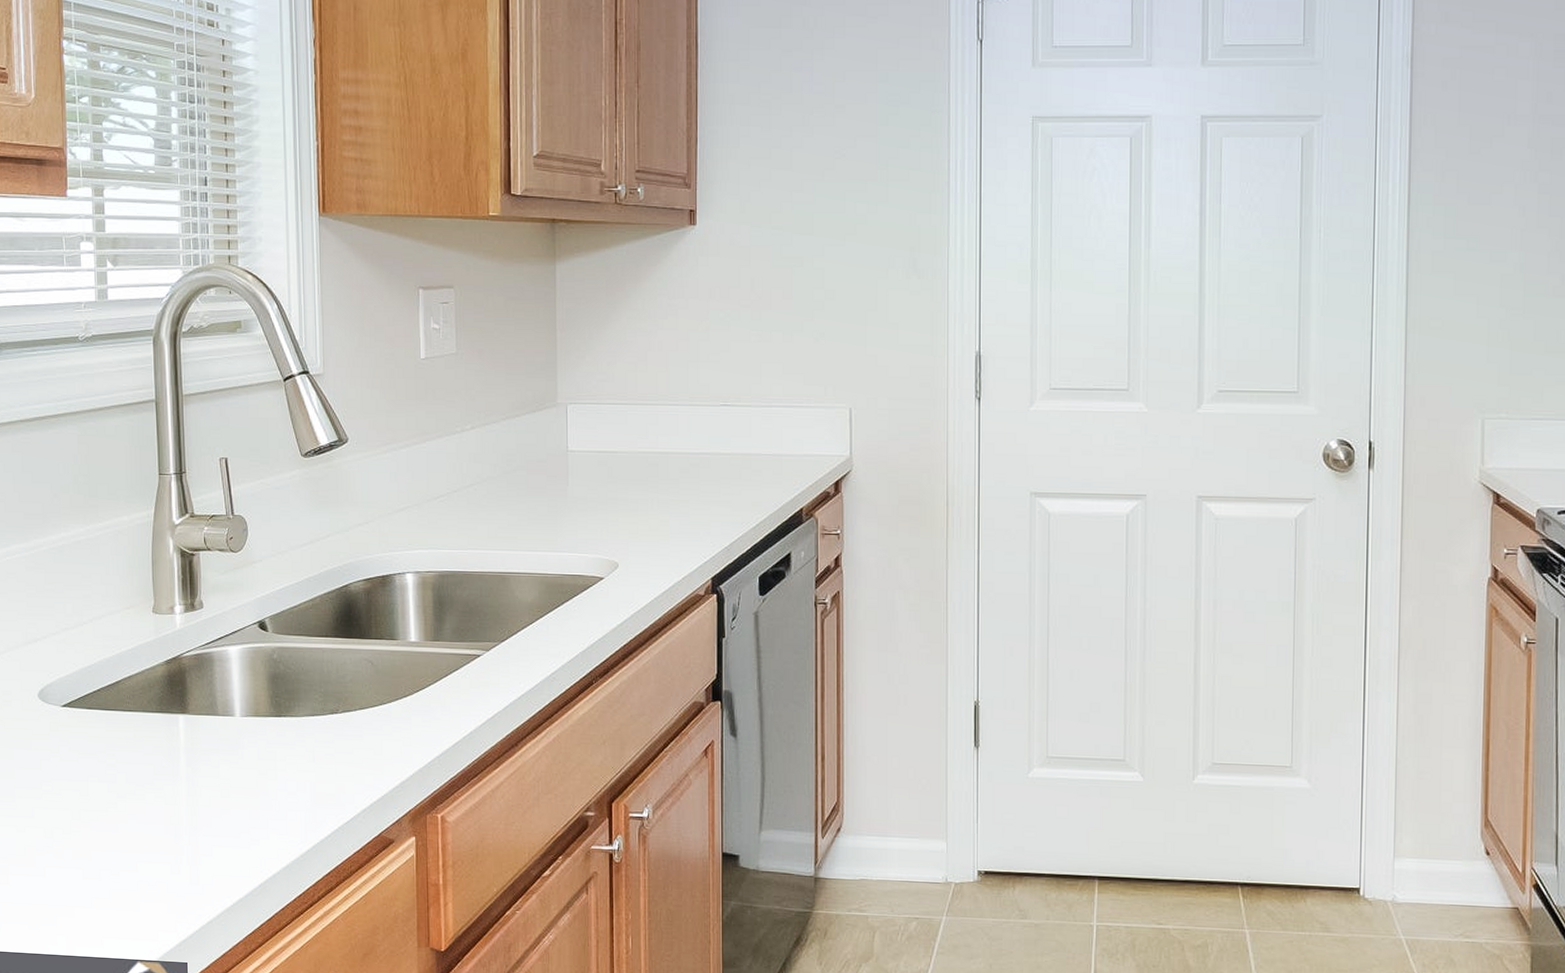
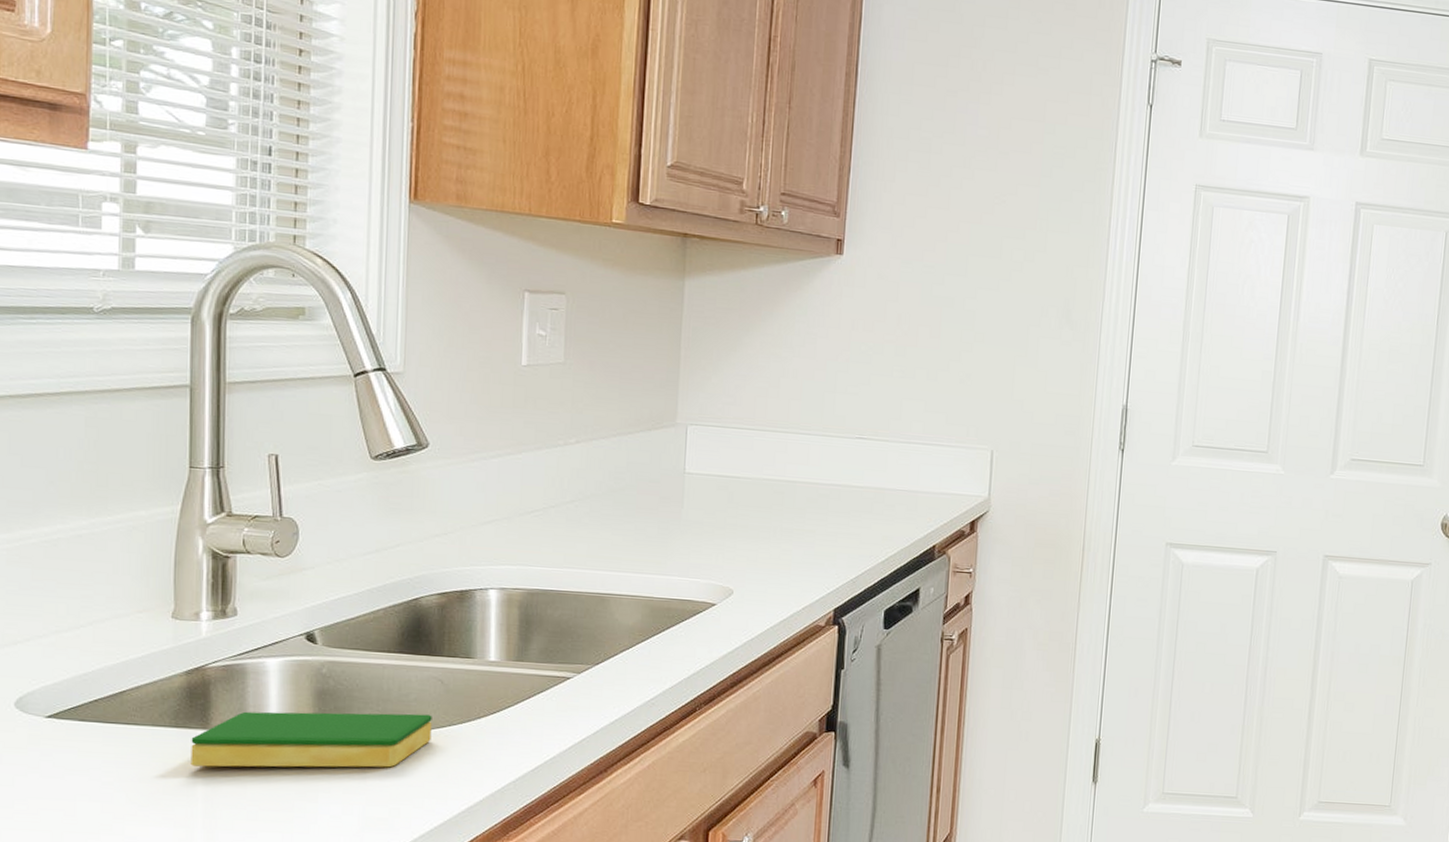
dish sponge: none [173,694,366,749] -> present [190,711,432,768]

